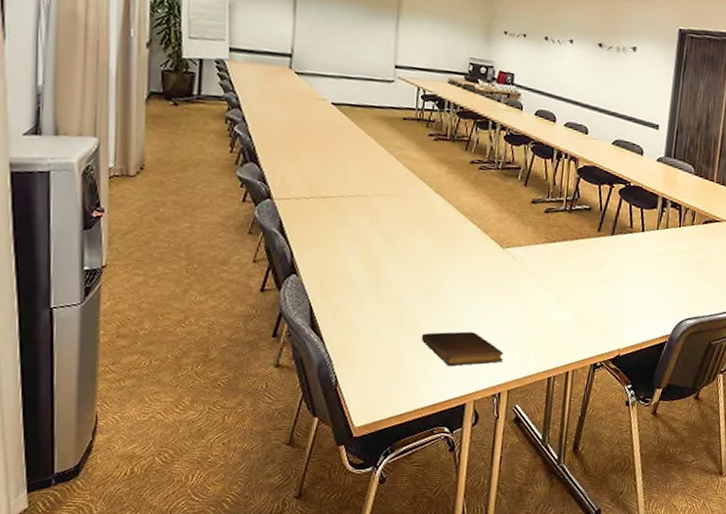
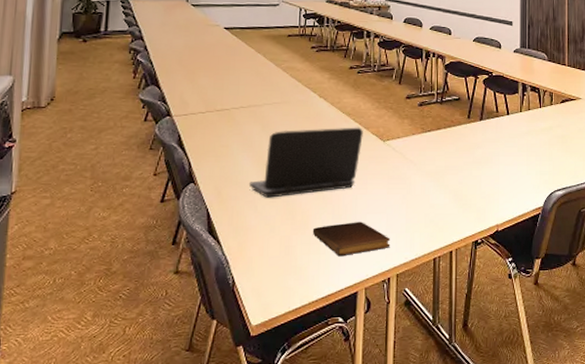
laptop: none [354,226,482,298] -> present [248,127,363,198]

